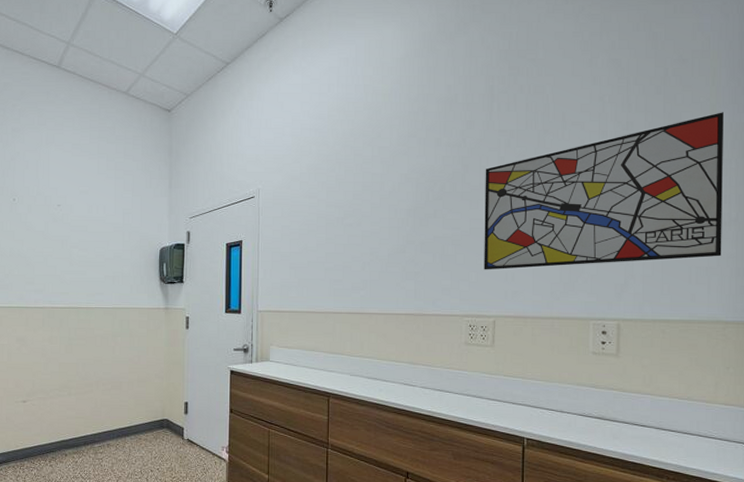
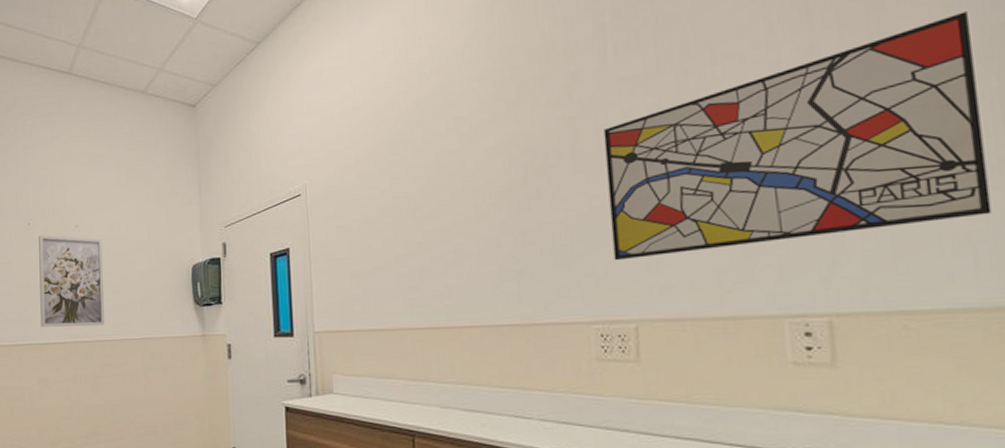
wall art: none [21,211,81,295] -> present [39,235,104,327]

